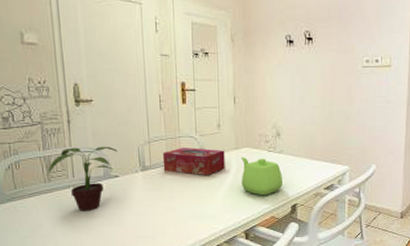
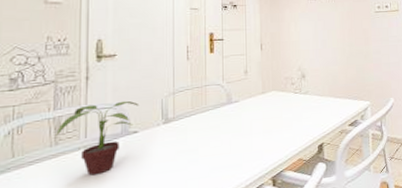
tissue box: present [162,148,225,176] -> none [187,95,252,123]
teapot: present [241,157,283,196] -> none [268,100,310,138]

